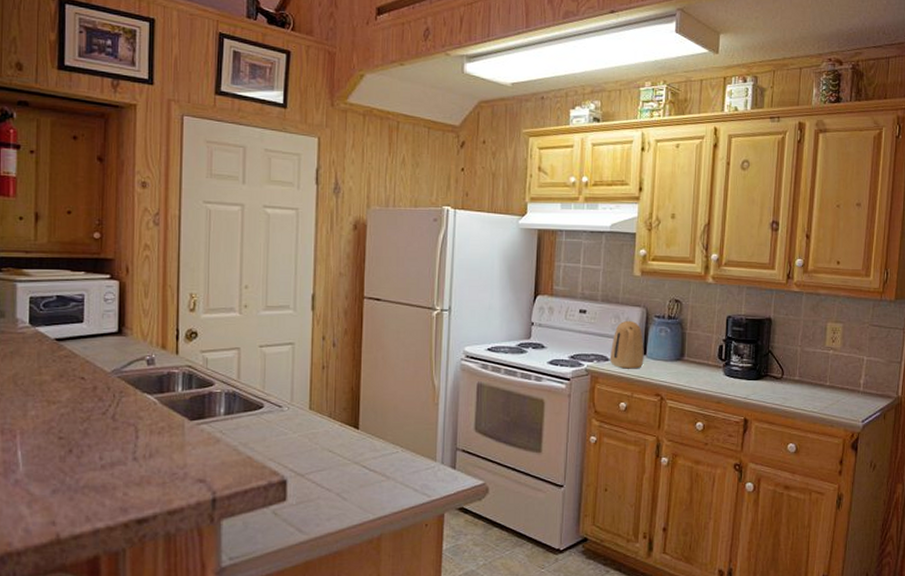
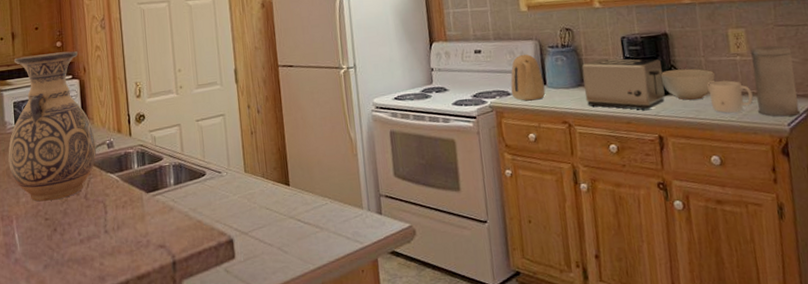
vase: none [17,244,133,417] -> present [8,50,97,202]
toaster: none [682,335,760,391] -> present [581,58,665,110]
bowl: none [758,356,808,387] -> present [661,68,716,100]
mug: none [799,371,837,404] -> present [708,80,753,114]
canister: none [839,343,880,413] -> present [750,45,800,117]

